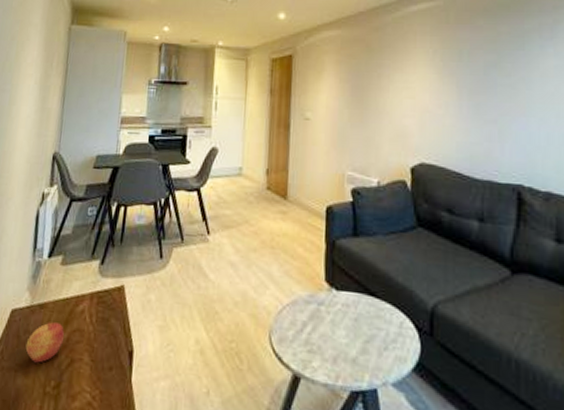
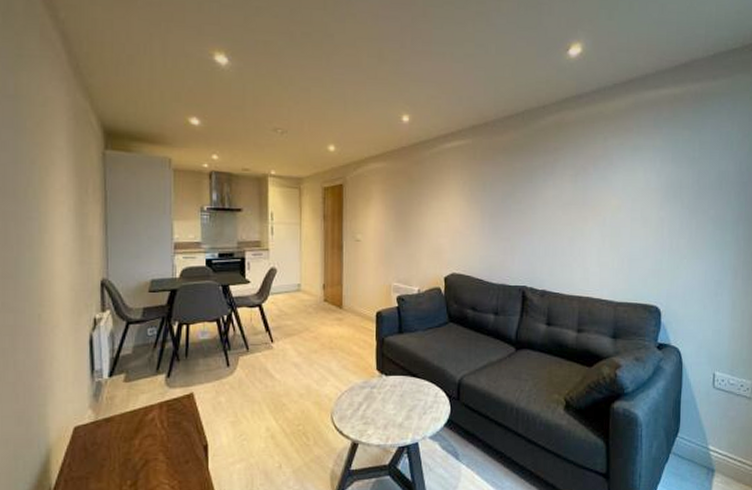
apple: present [25,322,64,363] -> none [95,432,135,468]

